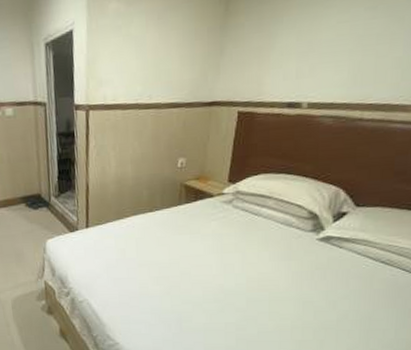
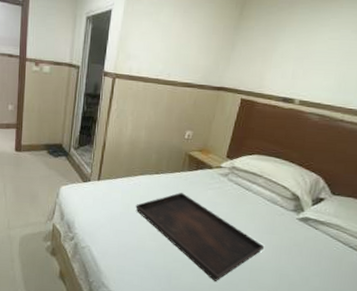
serving tray: none [132,229,281,319] -> present [135,193,264,281]

